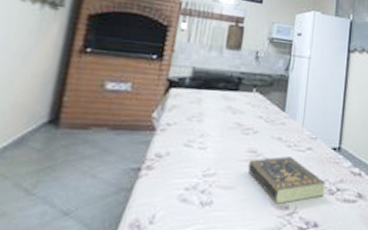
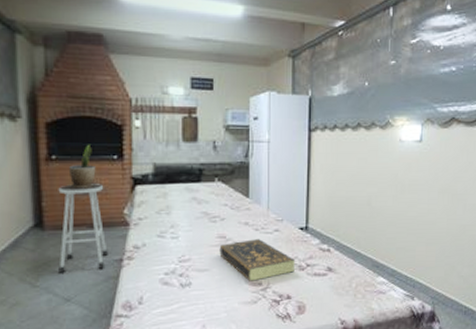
stool: none [62,80,135,180] -> present [57,184,108,273]
potted plant: none [101,40,132,86] -> present [69,144,96,189]

